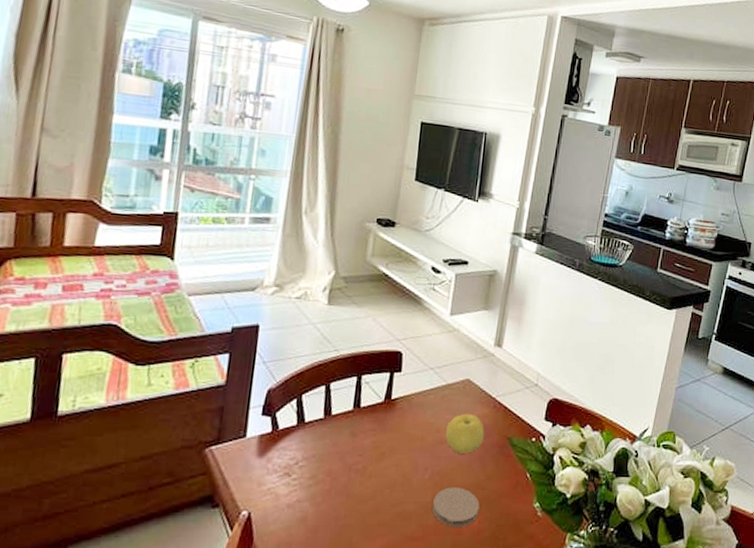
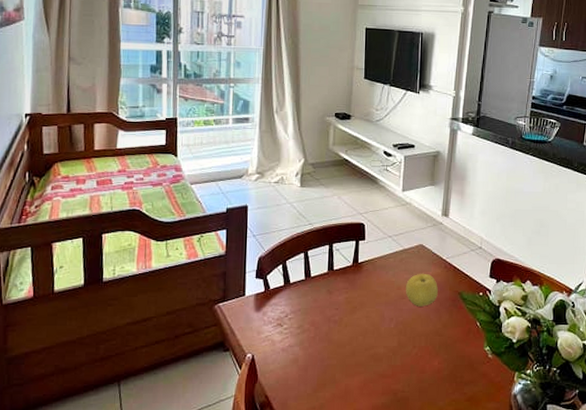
coaster: present [432,487,480,527] -> none [399,334,438,367]

